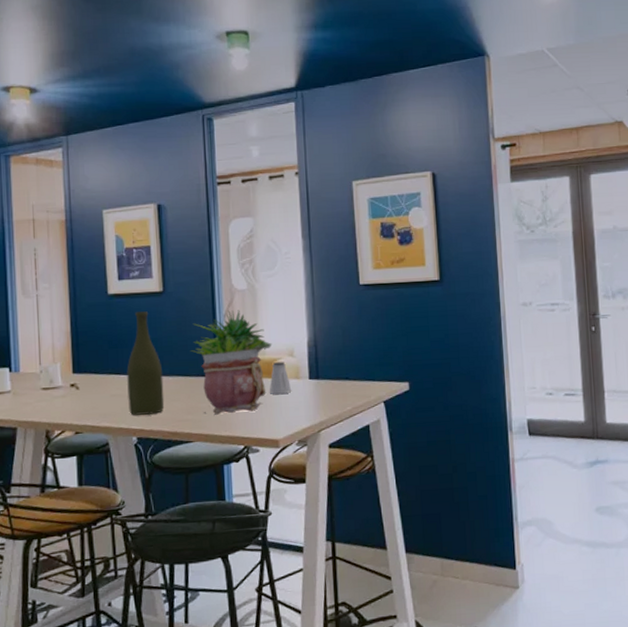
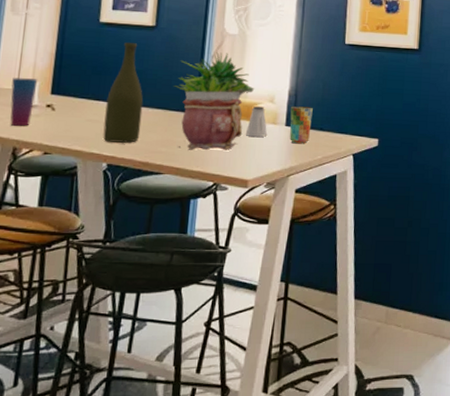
cup: none [34,360,59,409] -> present [10,78,38,126]
cup: none [312,356,336,397] -> present [289,106,313,144]

